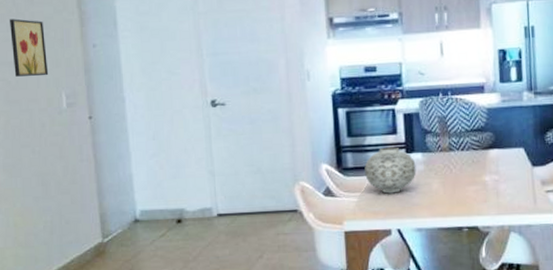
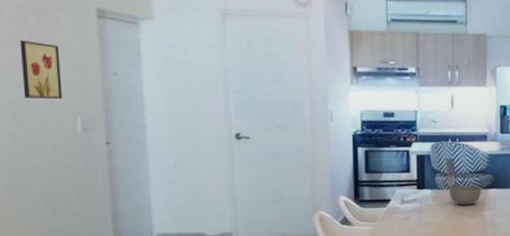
vase: present [364,147,417,194] -> none [380,183,426,224]
bowl: none [443,146,481,171] -> present [450,186,482,206]

